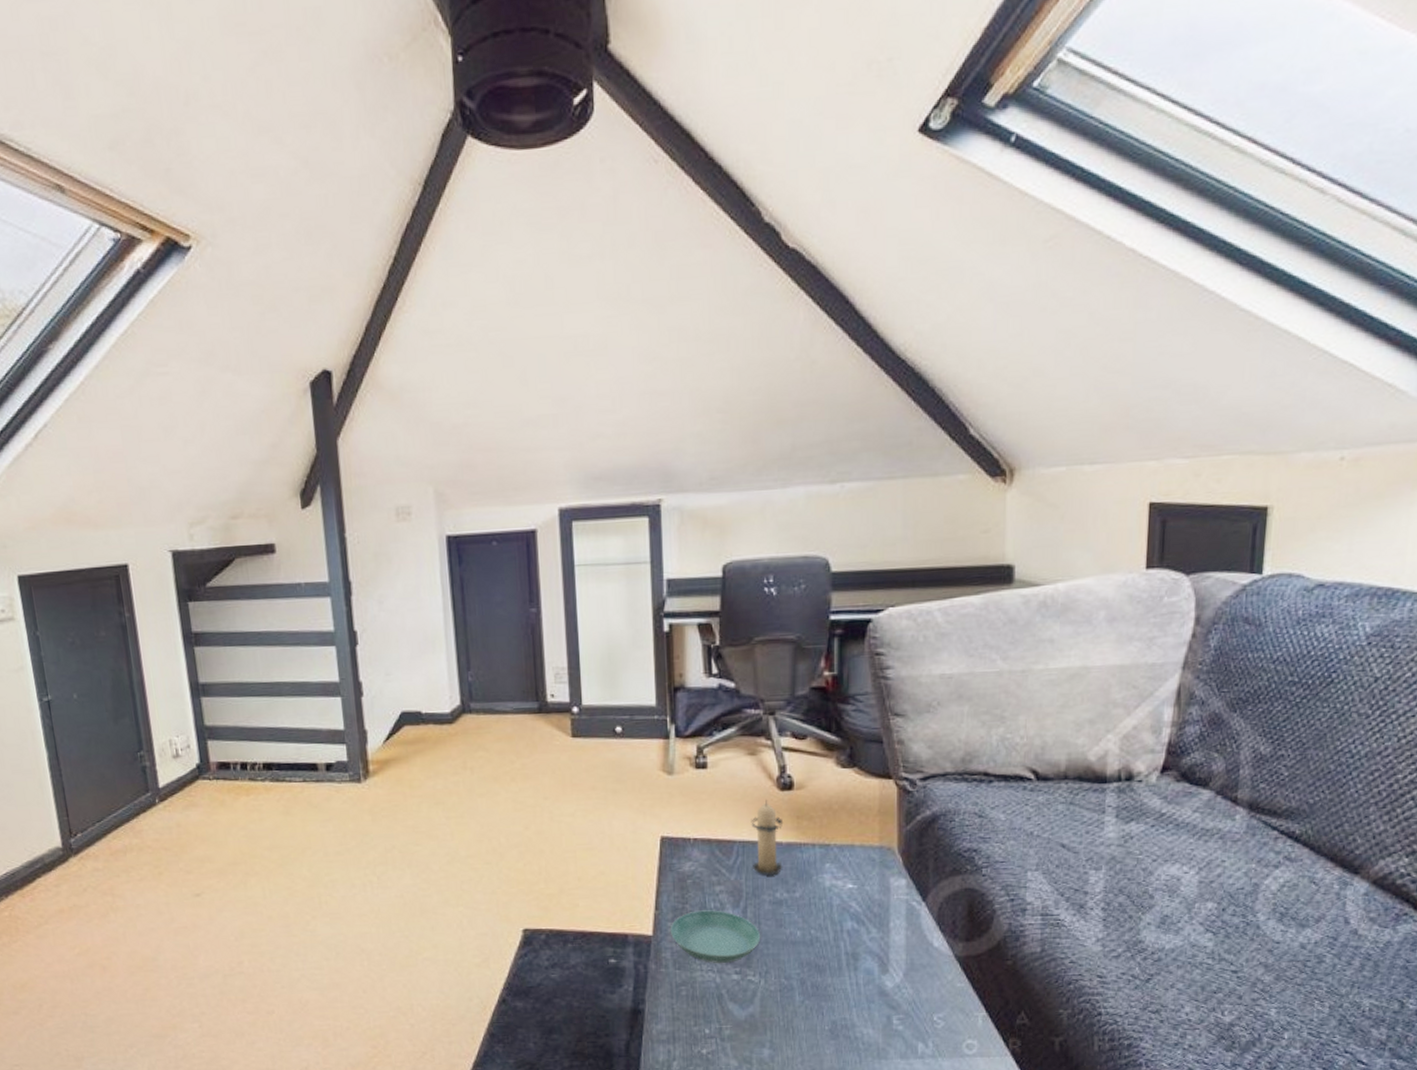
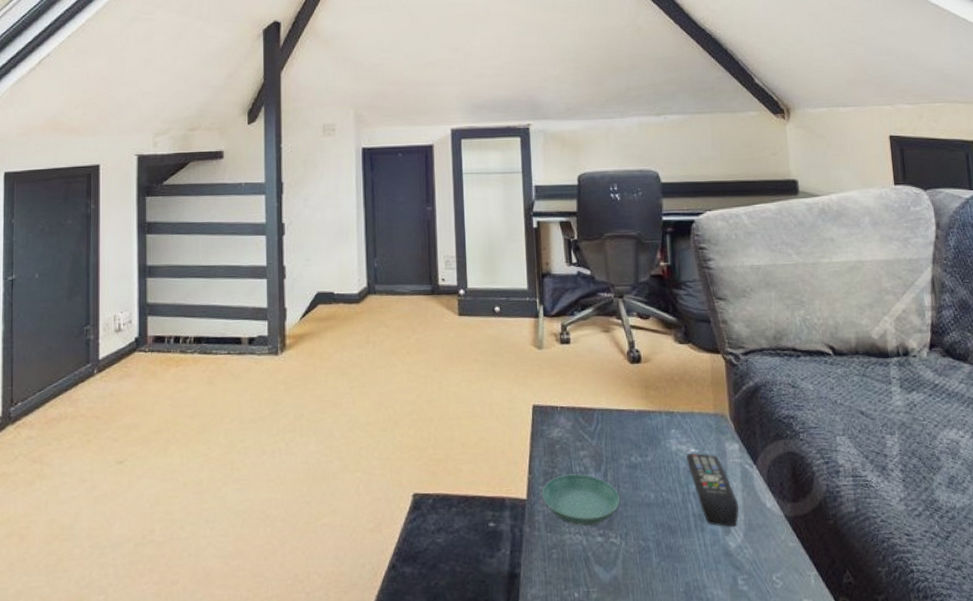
candle: present [751,800,784,875] -> none [607,372,636,440]
remote control: none [842,889,900,967] -> present [686,453,739,527]

